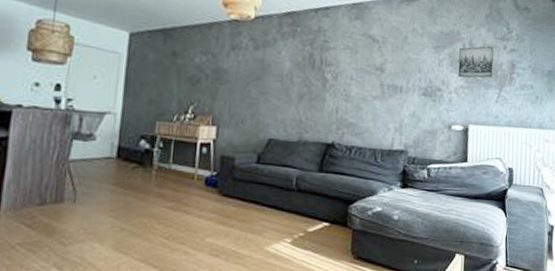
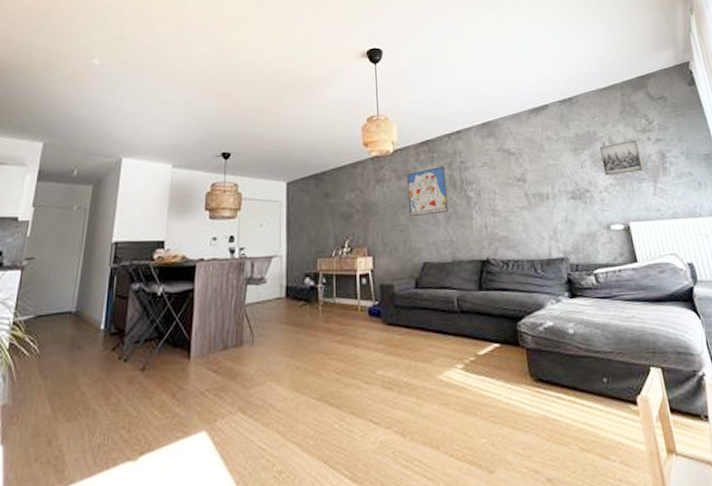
wall art: none [262,42,307,92] -> present [406,166,448,216]

